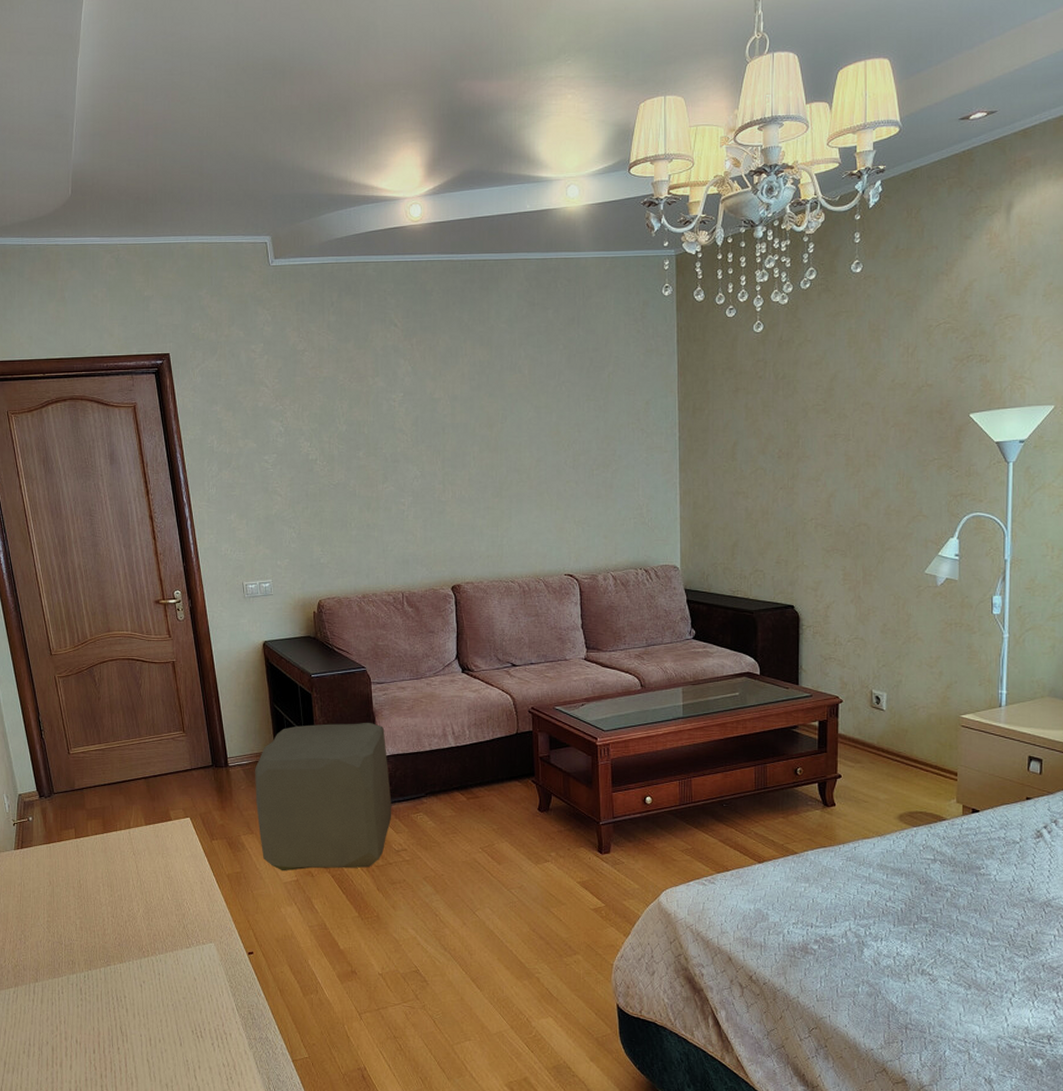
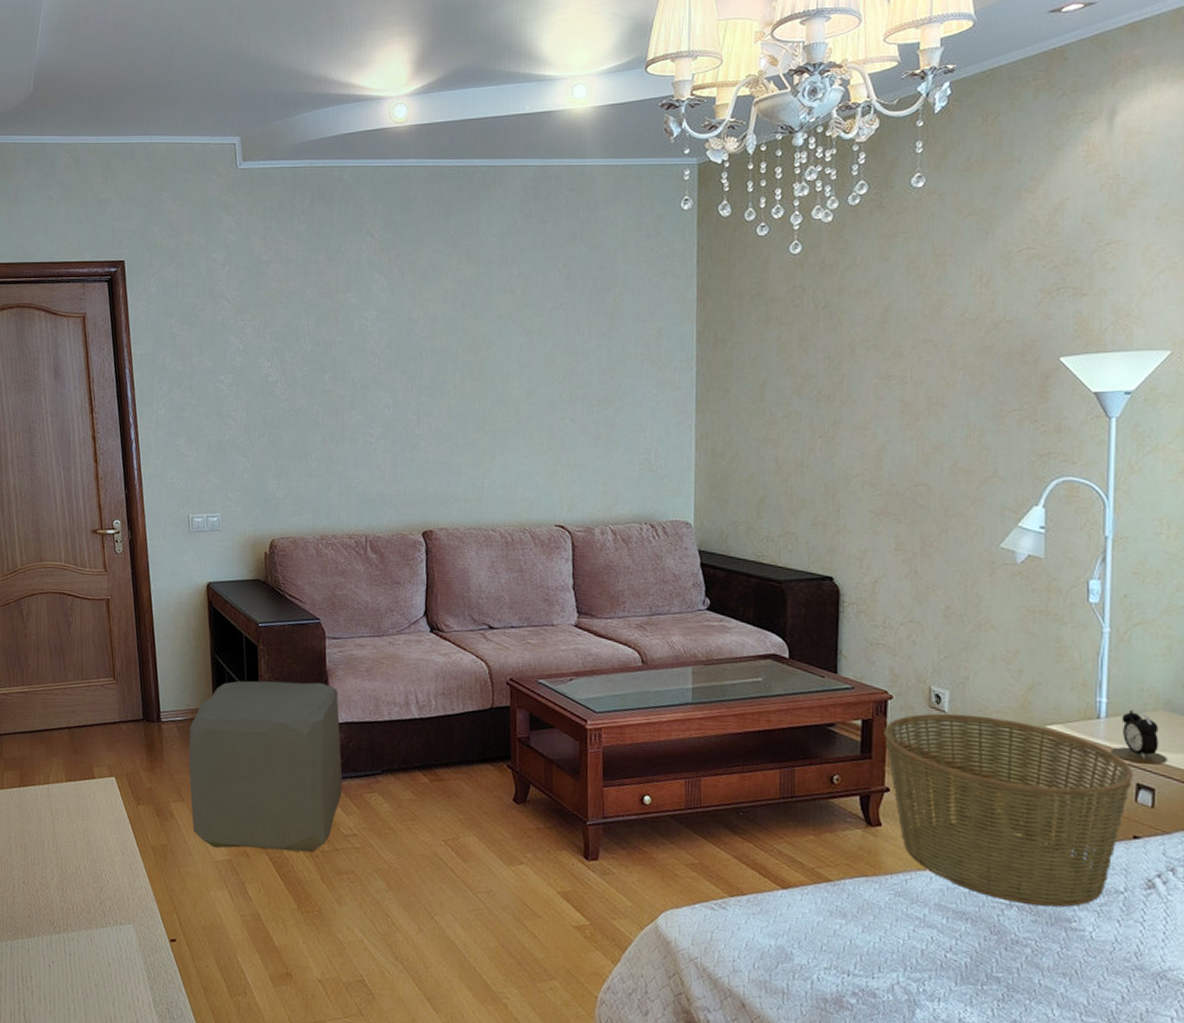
basket: none [835,711,1026,858] -> present [883,713,1134,907]
alarm clock: none [1009,697,1051,740] -> present [1111,709,1167,765]

